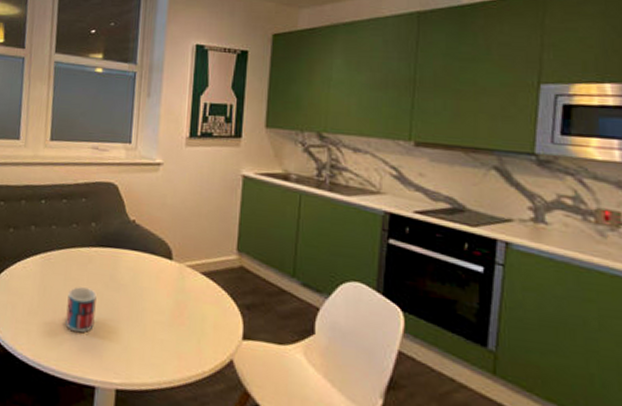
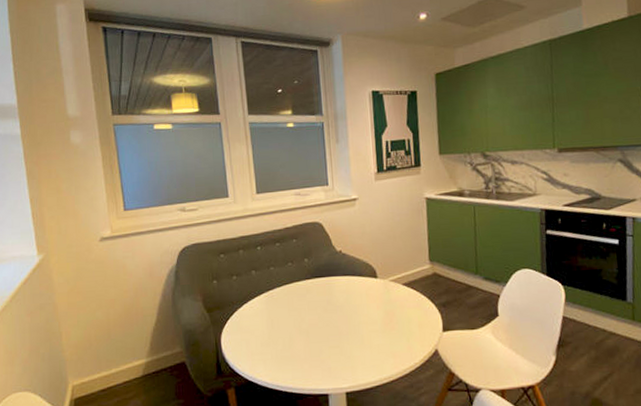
mug: present [65,287,97,333] -> none [293,314,320,353]

